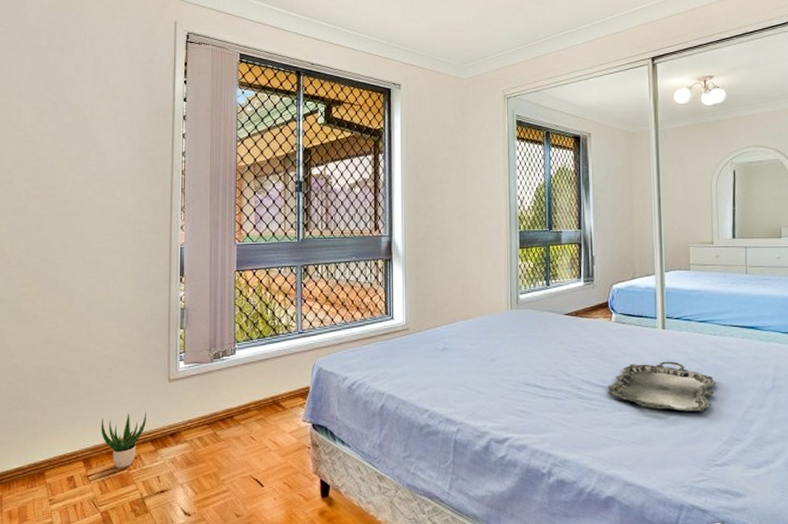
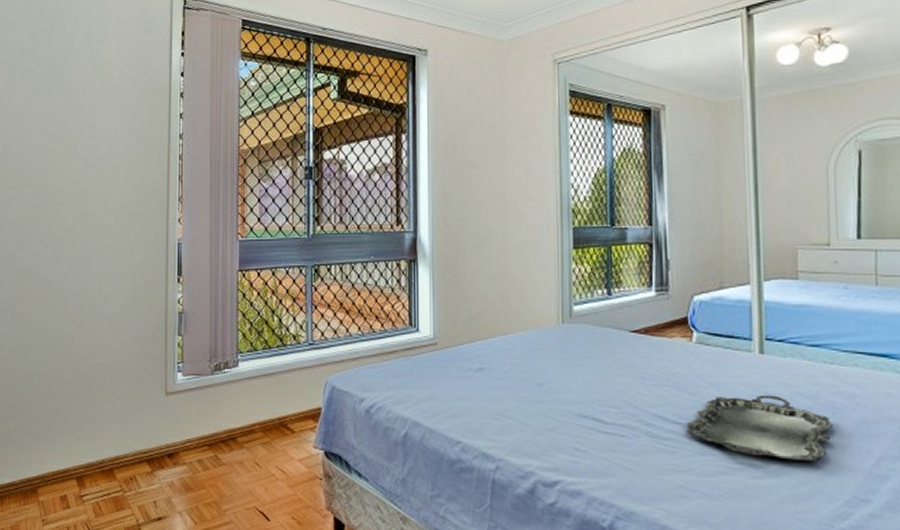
potted plant: present [101,411,146,468] -> none [94,427,142,490]

